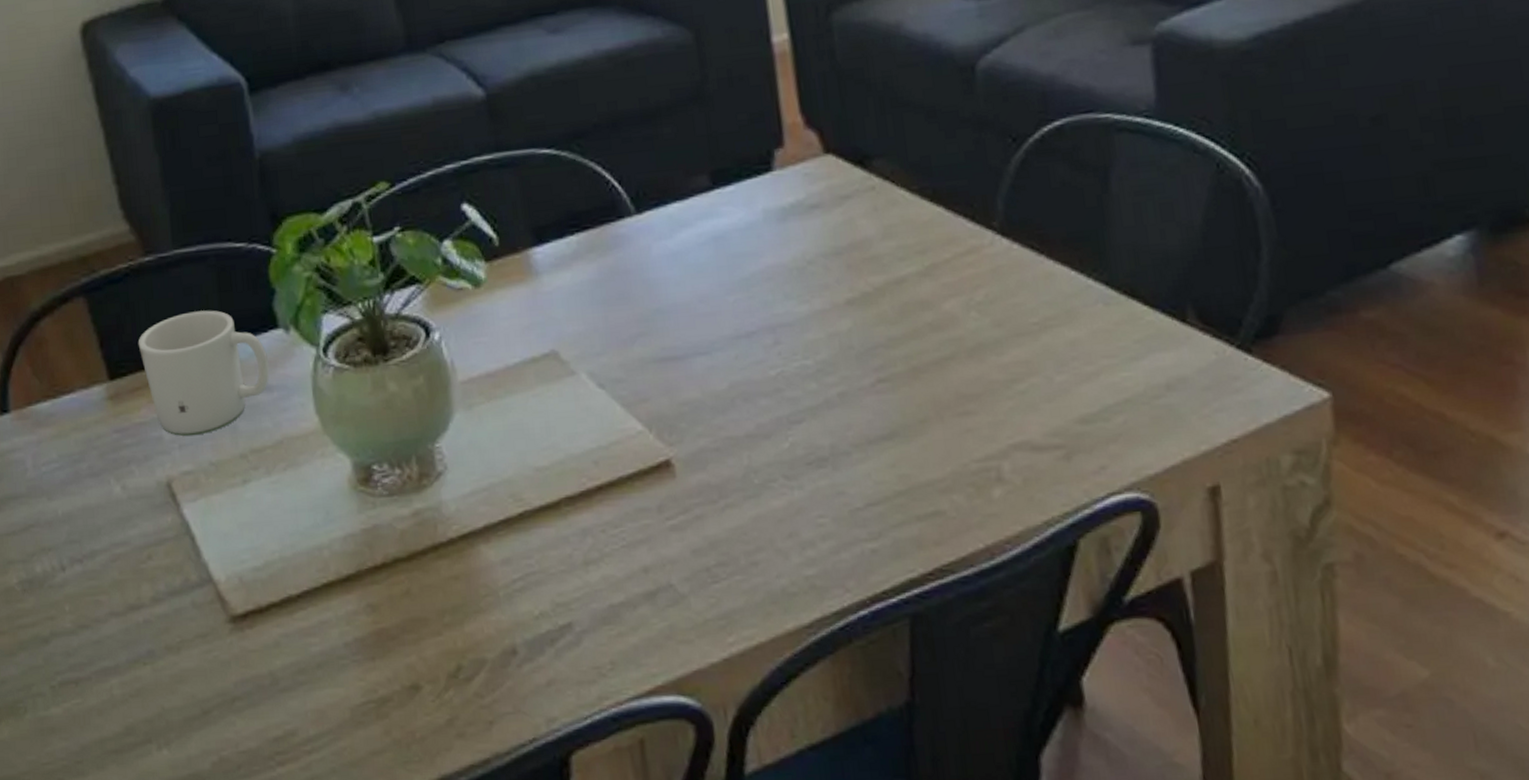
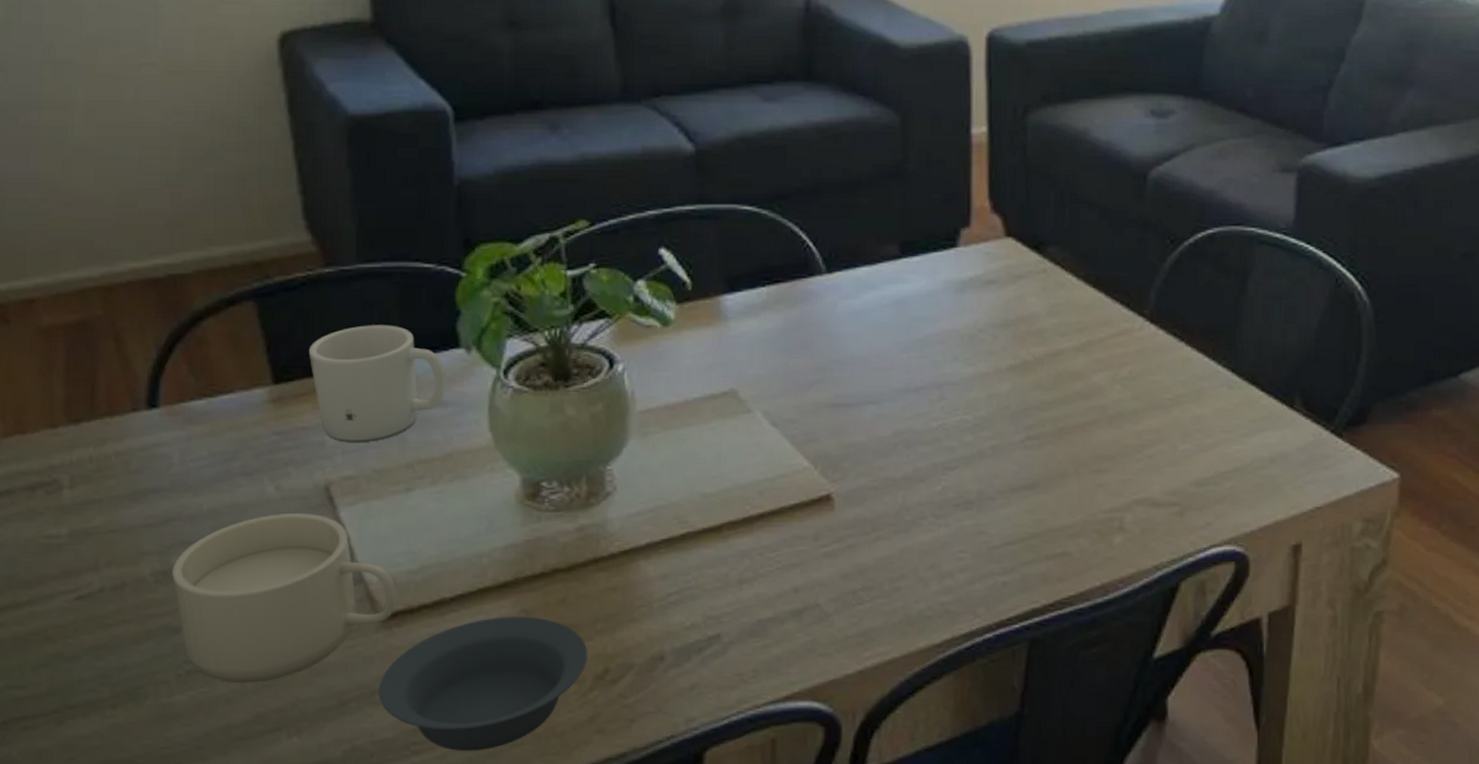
cup: none [36,512,245,694] -> present [172,513,396,684]
bowl: none [238,611,439,761] -> present [378,616,588,752]

